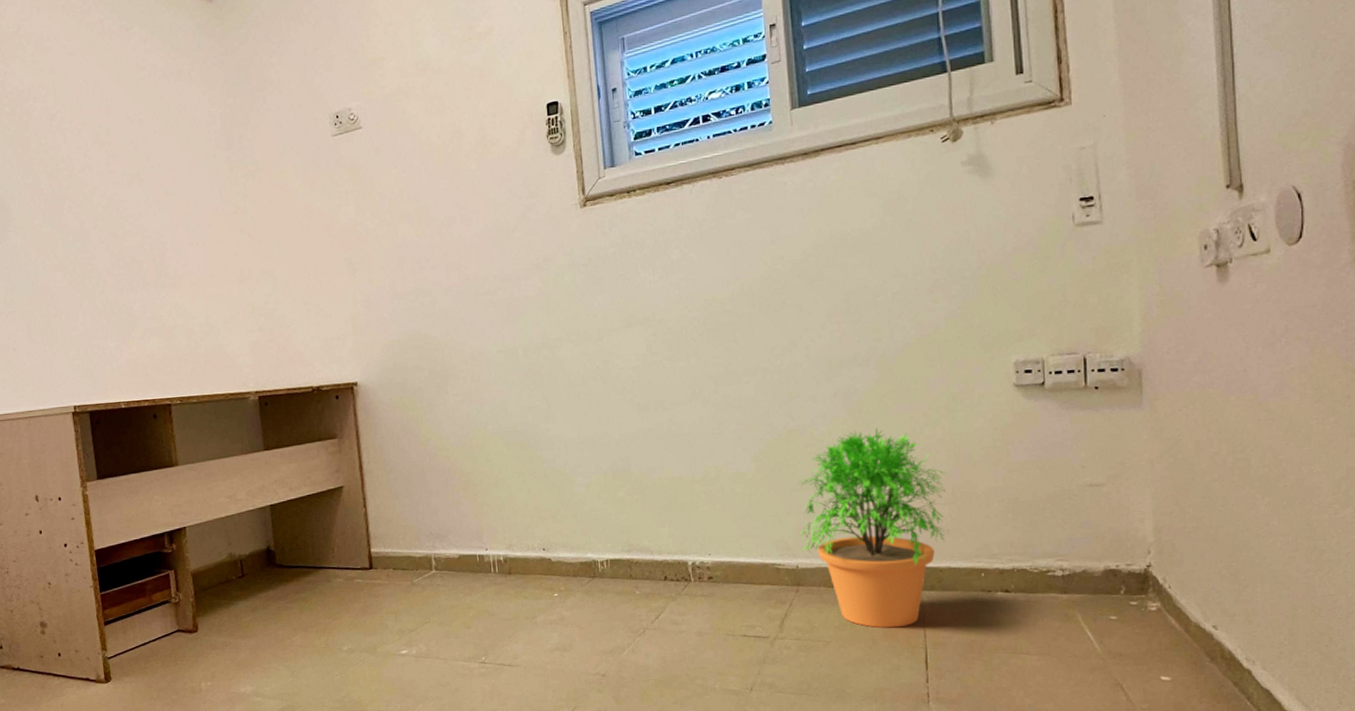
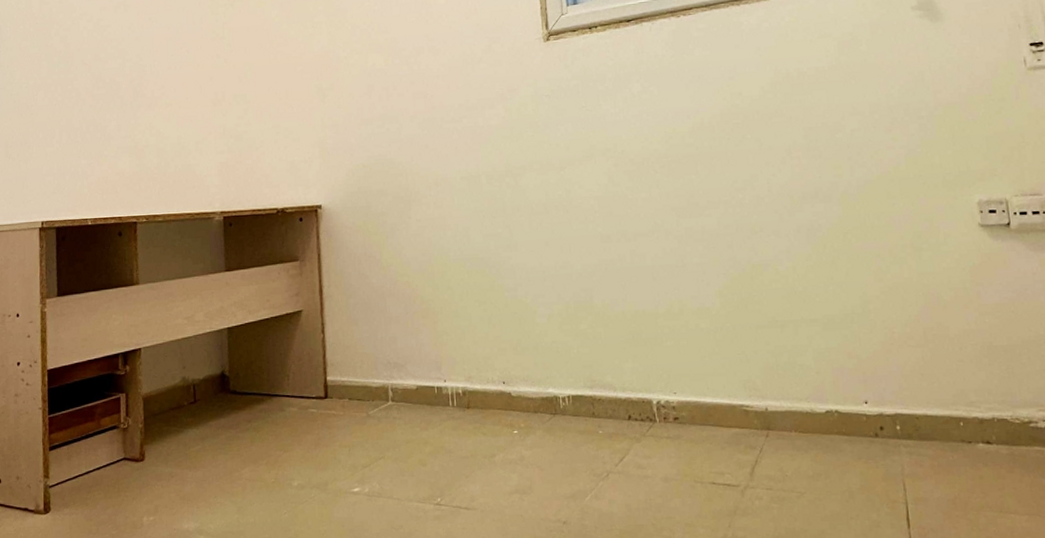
potted plant: present [798,428,950,628] -> none [764,265,924,480]

